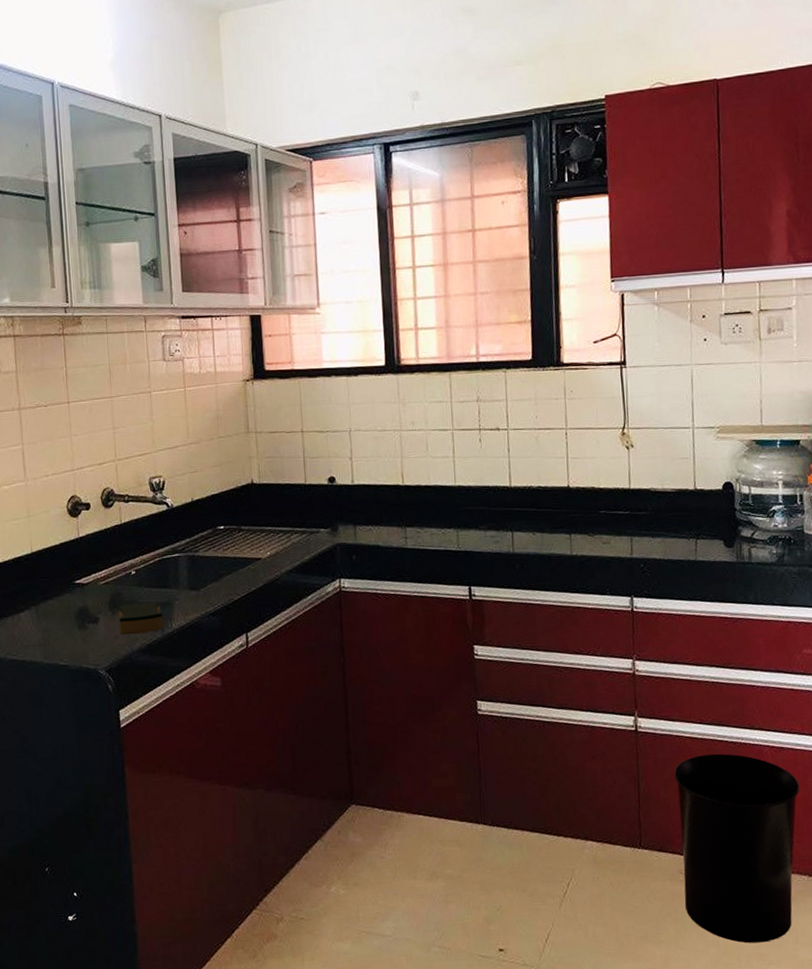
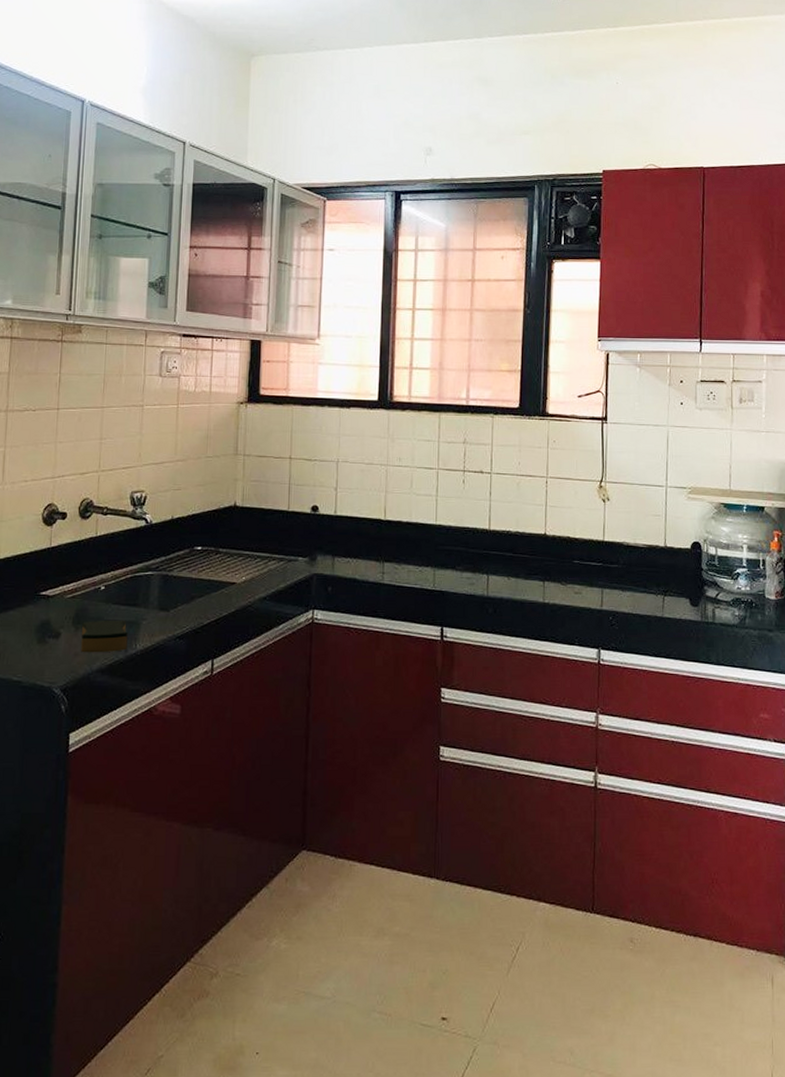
waste bin: present [673,753,800,943] -> none [629,816,752,1022]

